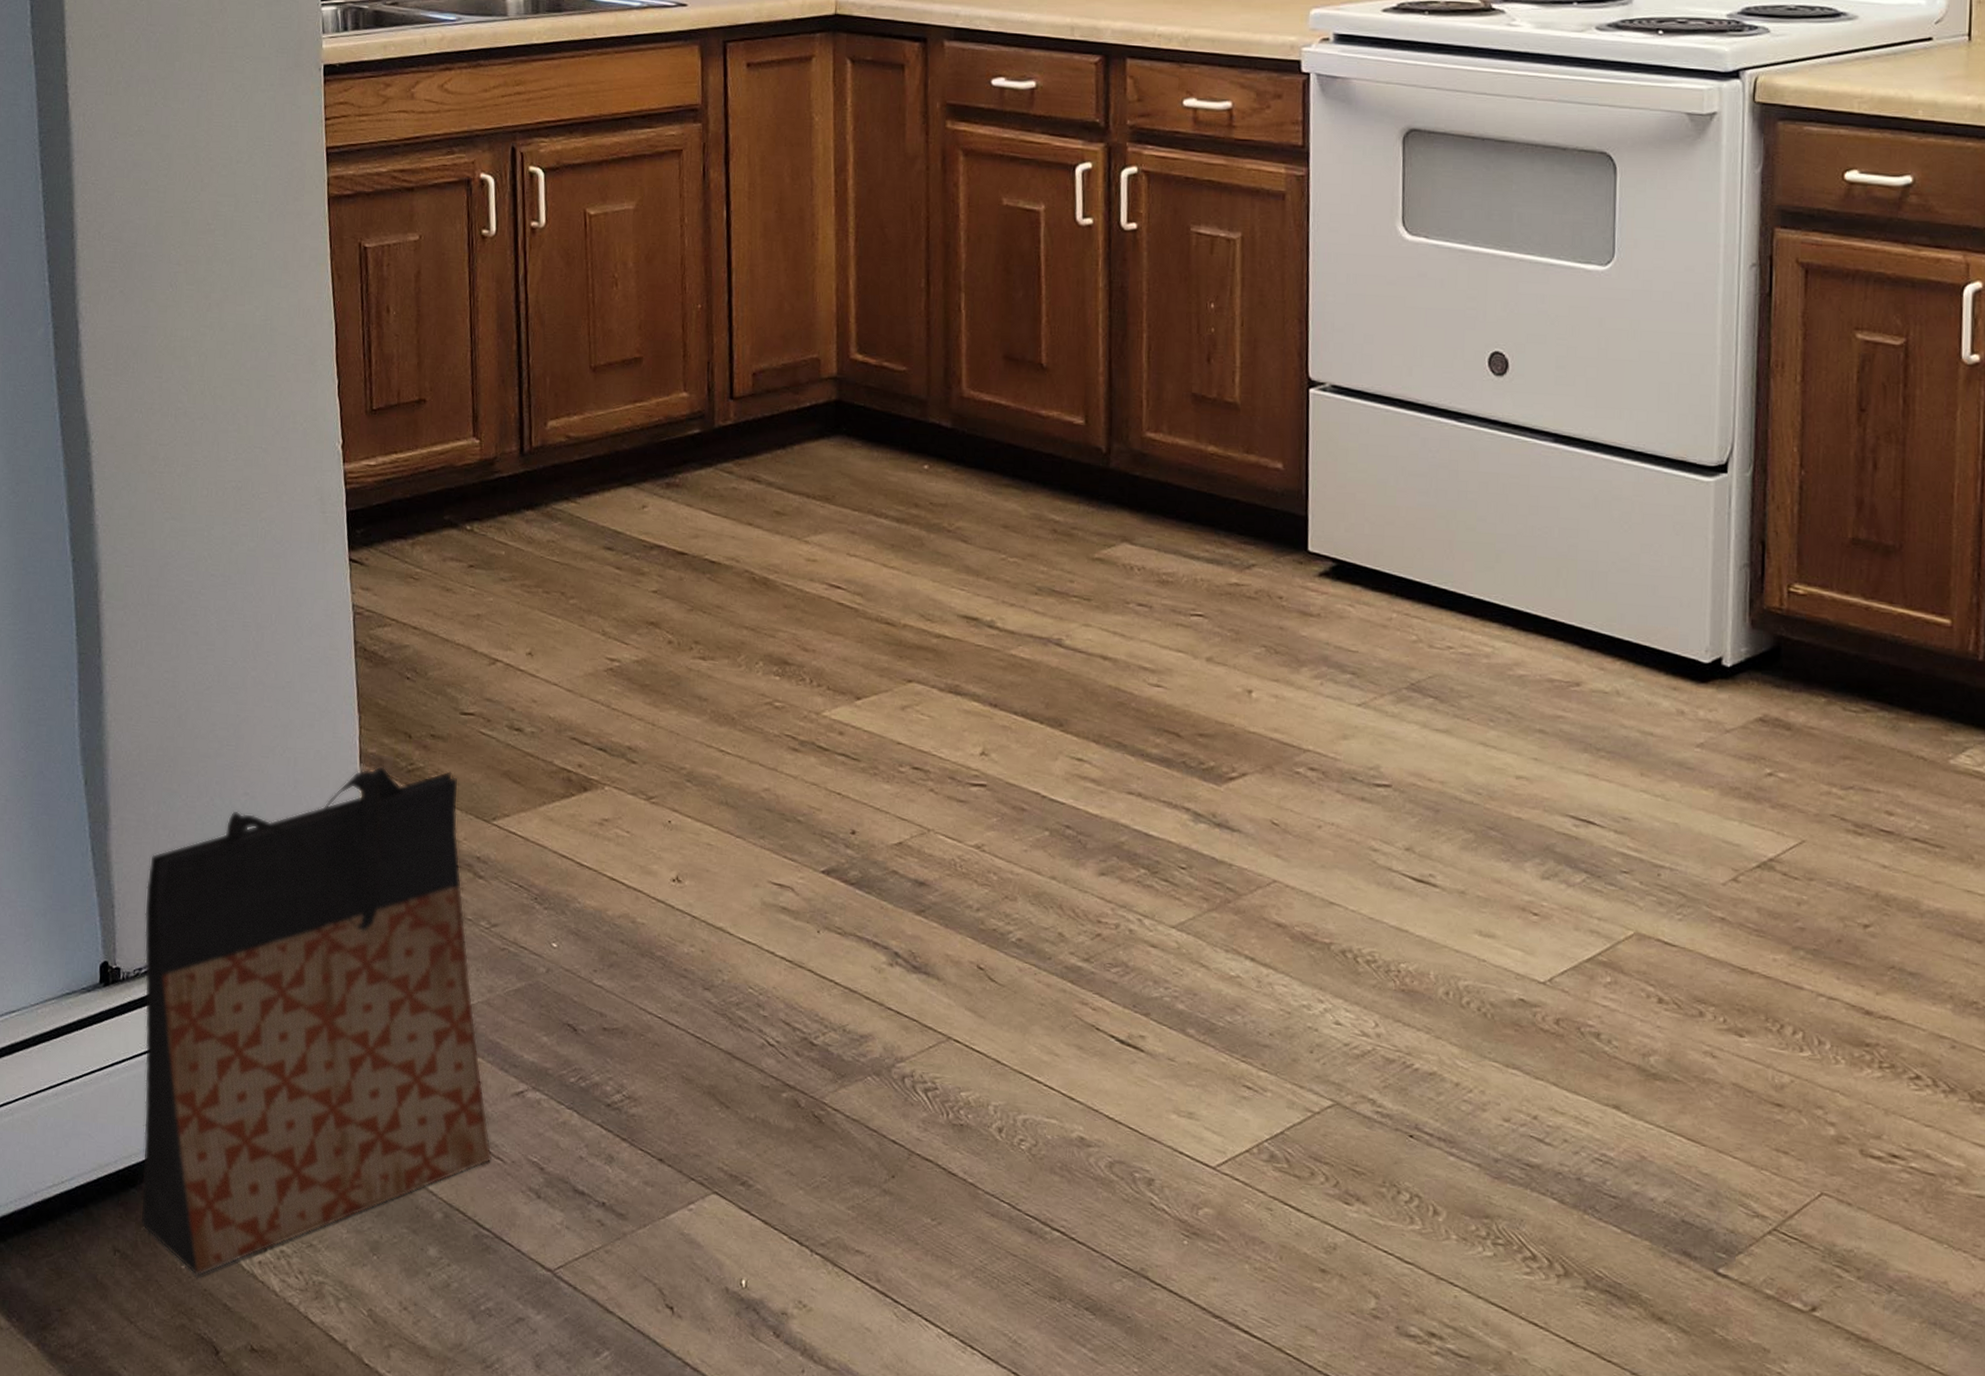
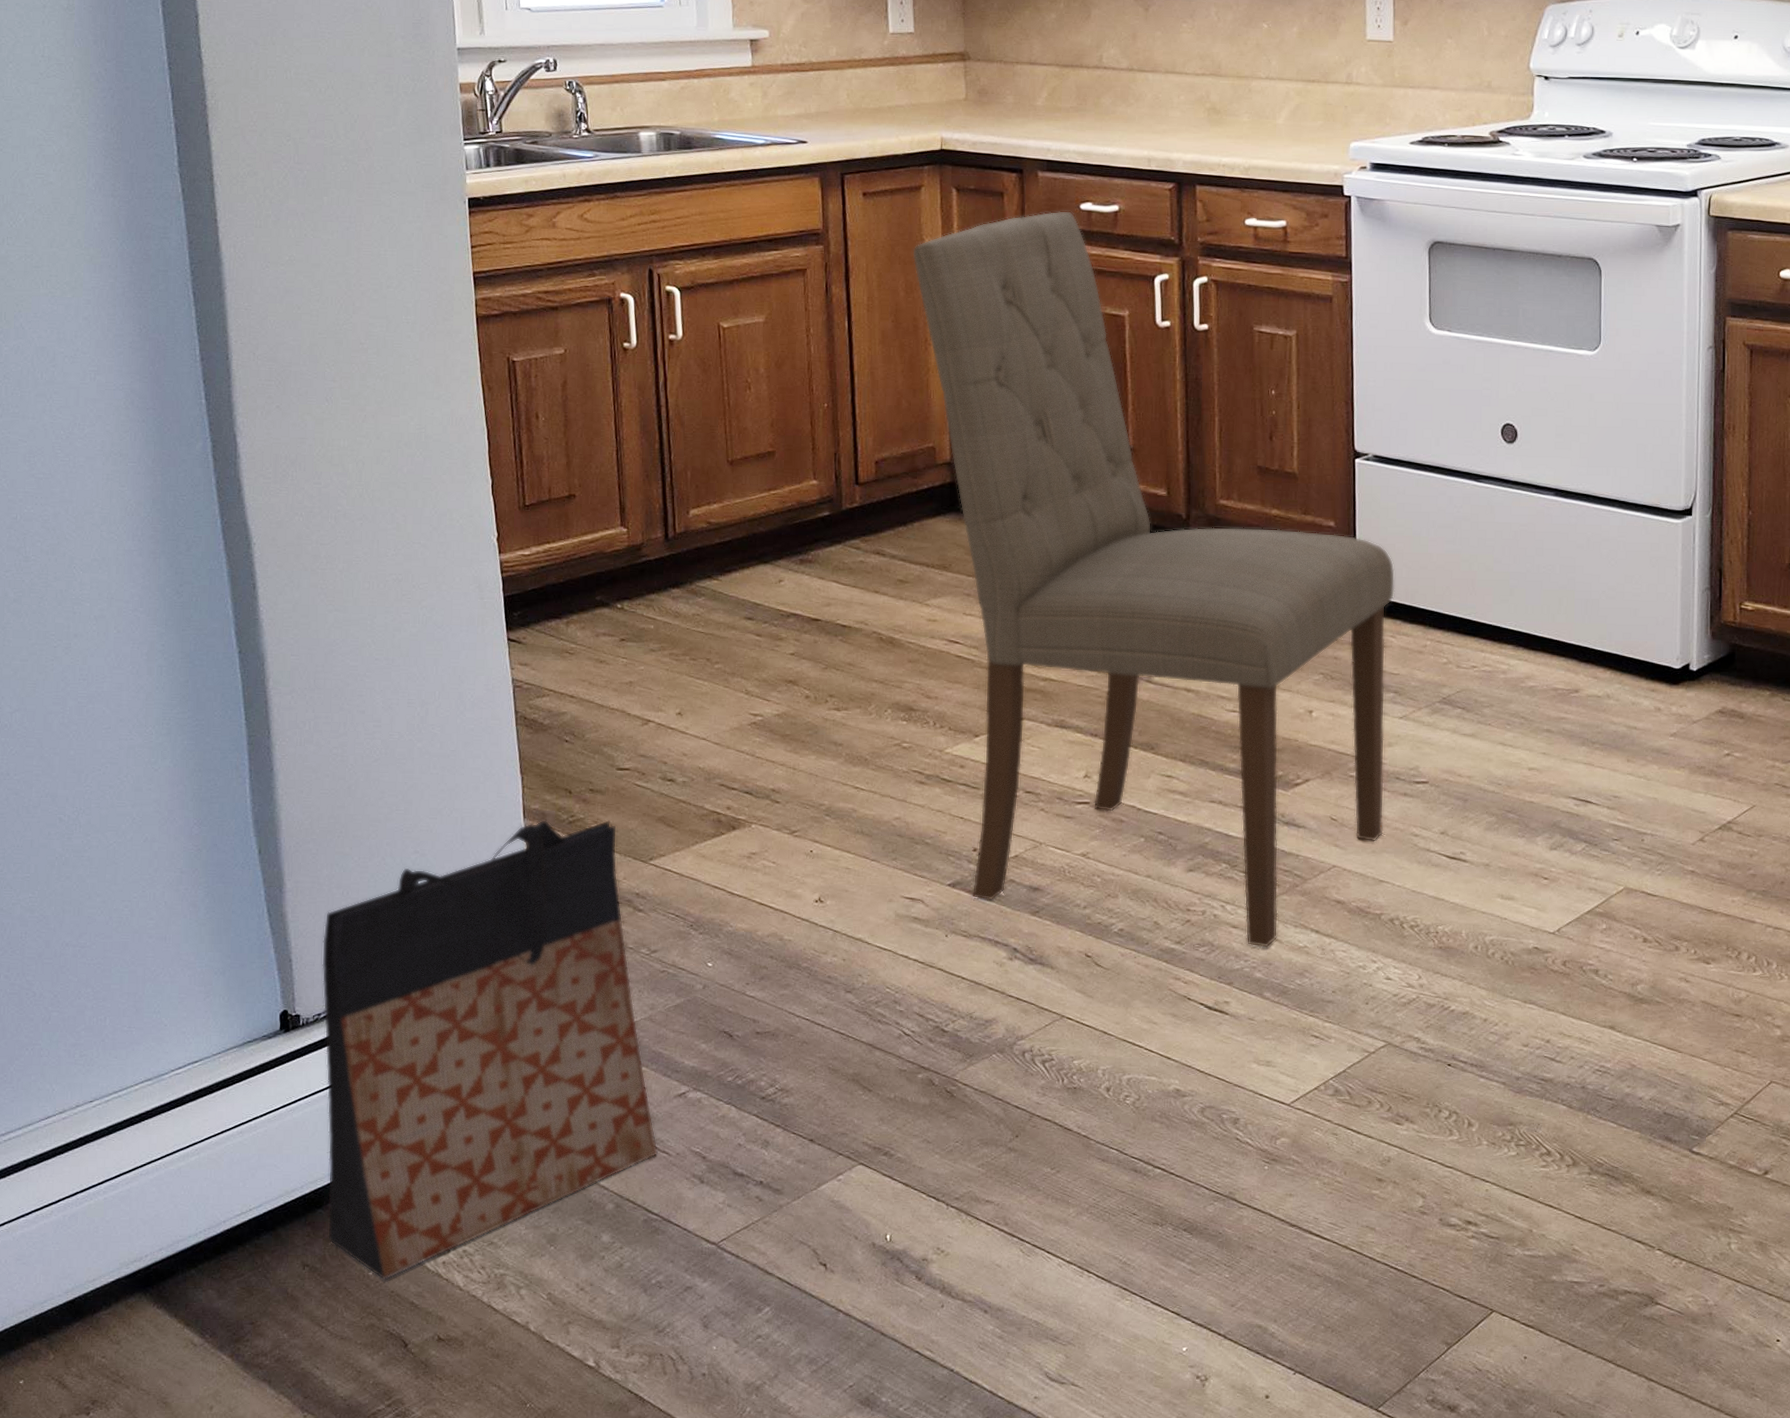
dining chair: none [799,86,1356,974] -> present [911,210,1395,948]

